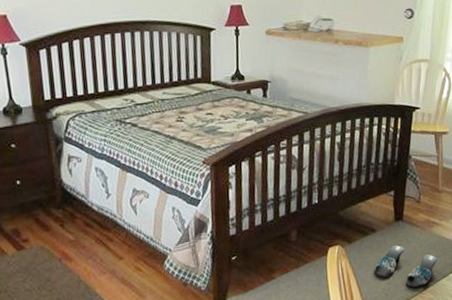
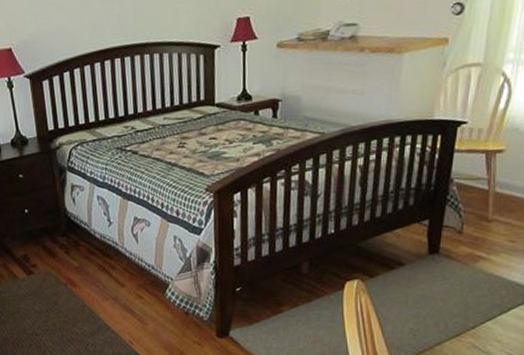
slippers: present [375,245,437,288] -> none [401,282,482,330]

